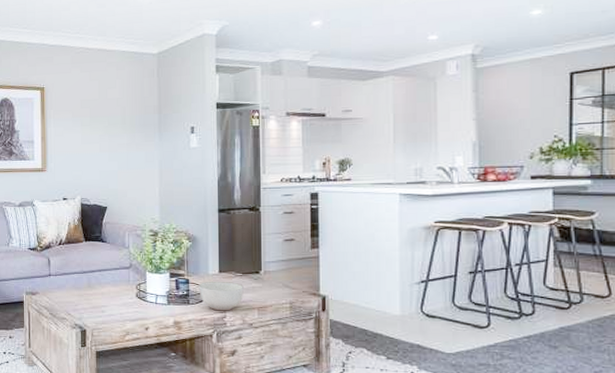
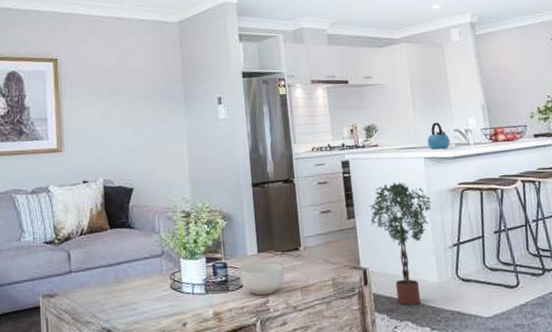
potted tree: none [334,216,403,335] -> present [368,182,432,306]
kettle: none [405,159,431,187] -> present [427,122,451,150]

